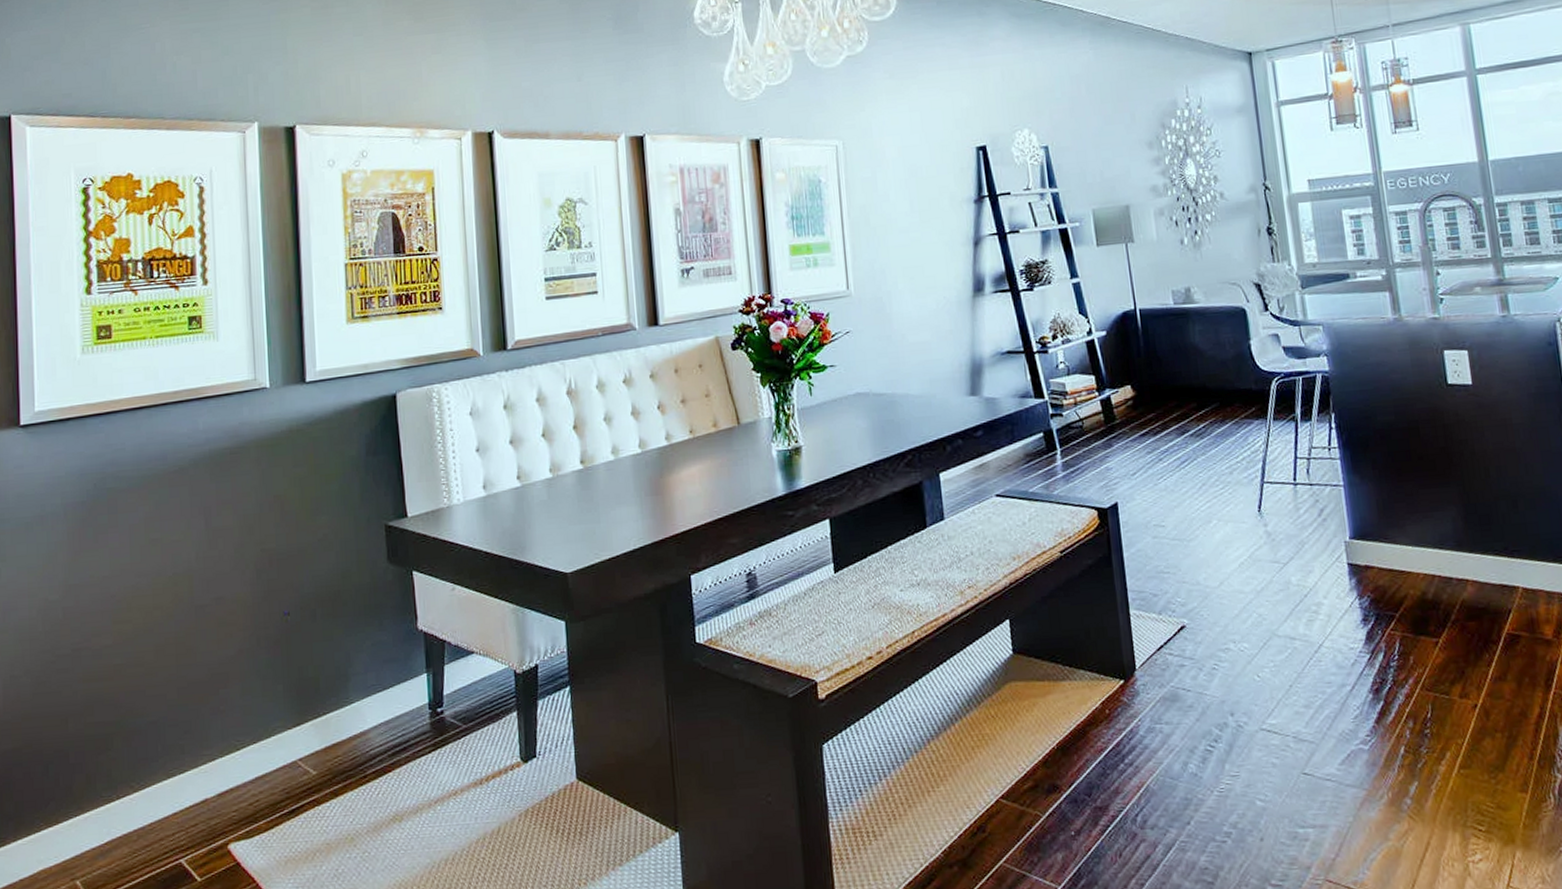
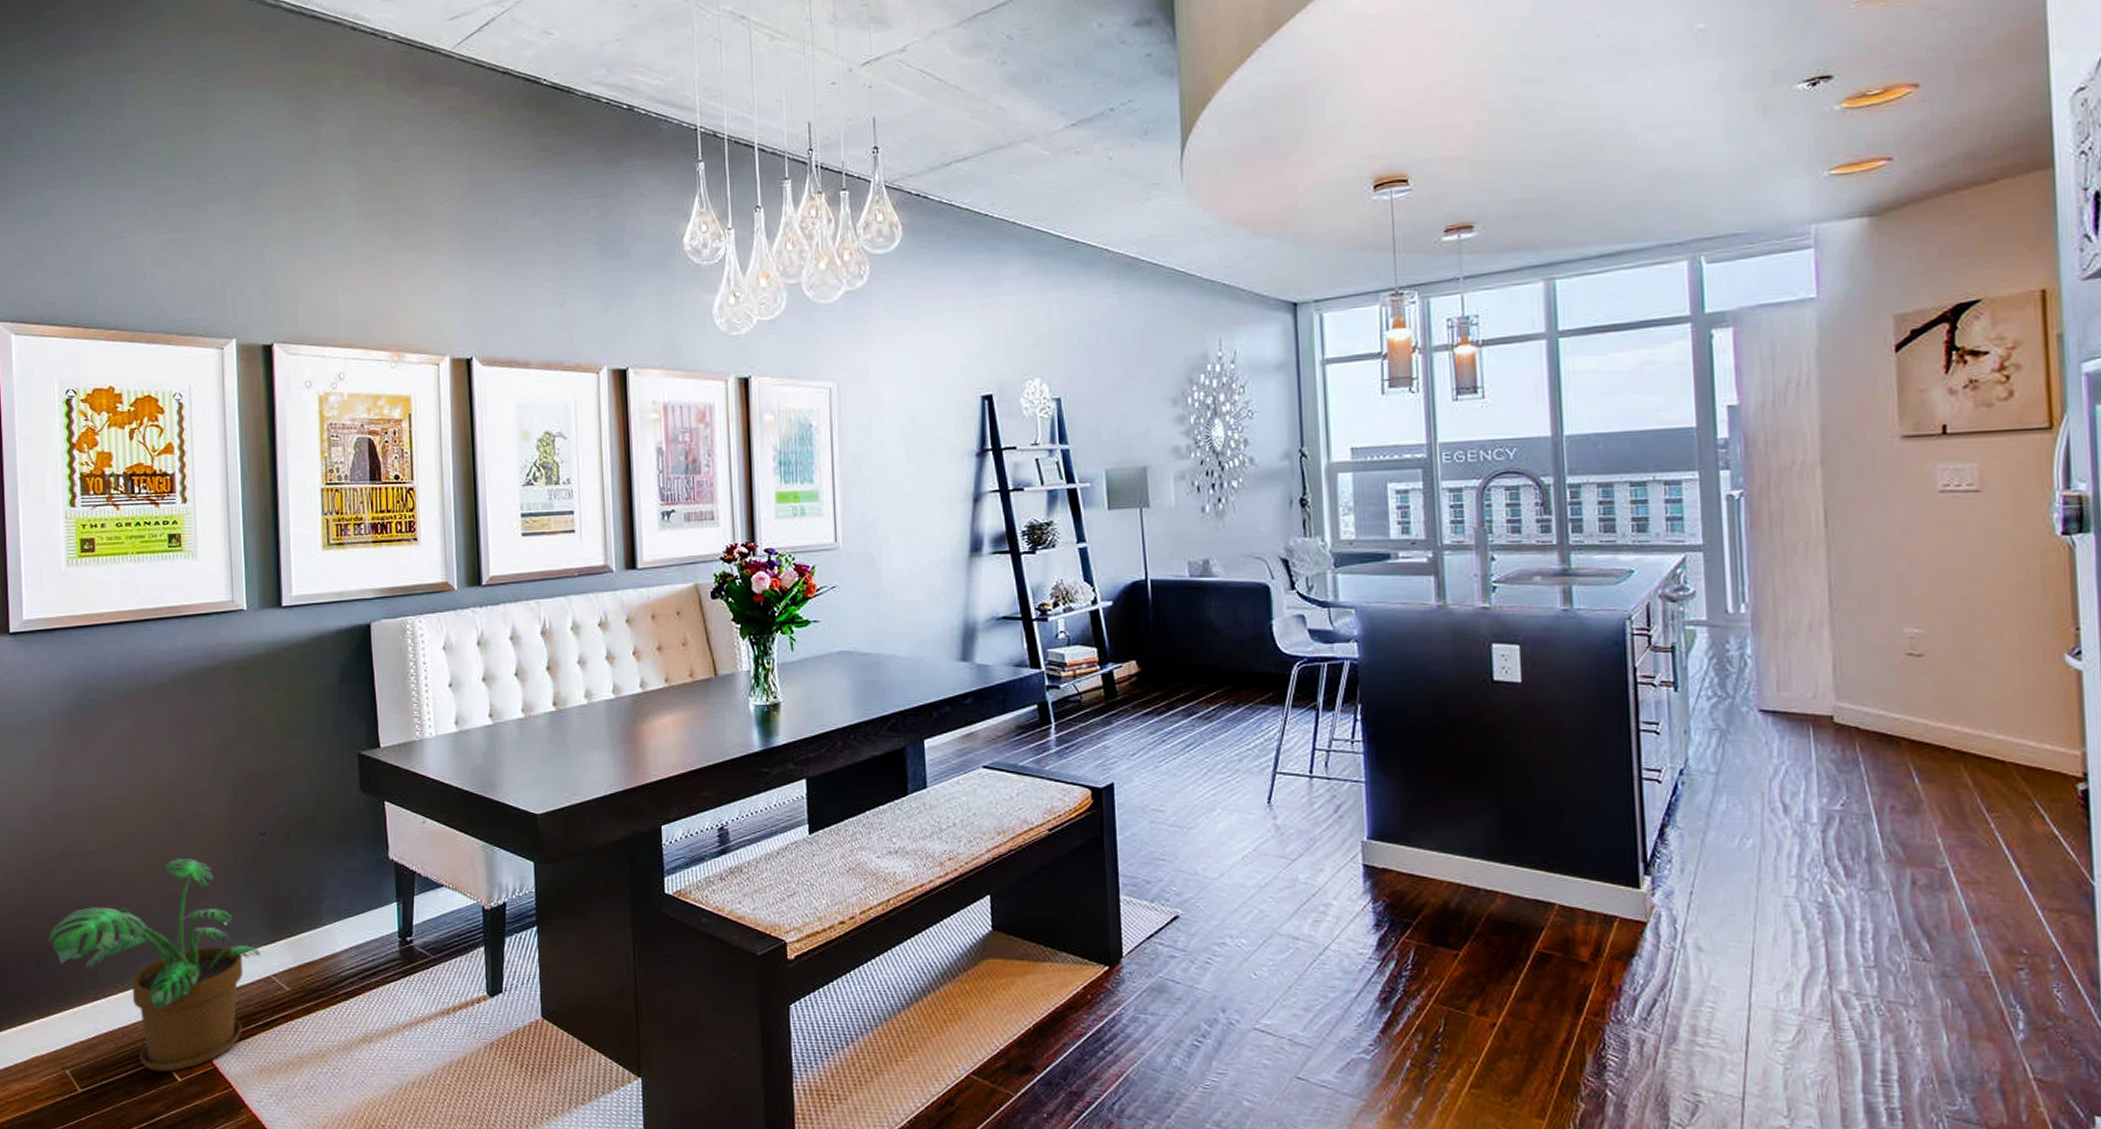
potted plant: none [57,644,285,873] -> present [47,857,261,1072]

